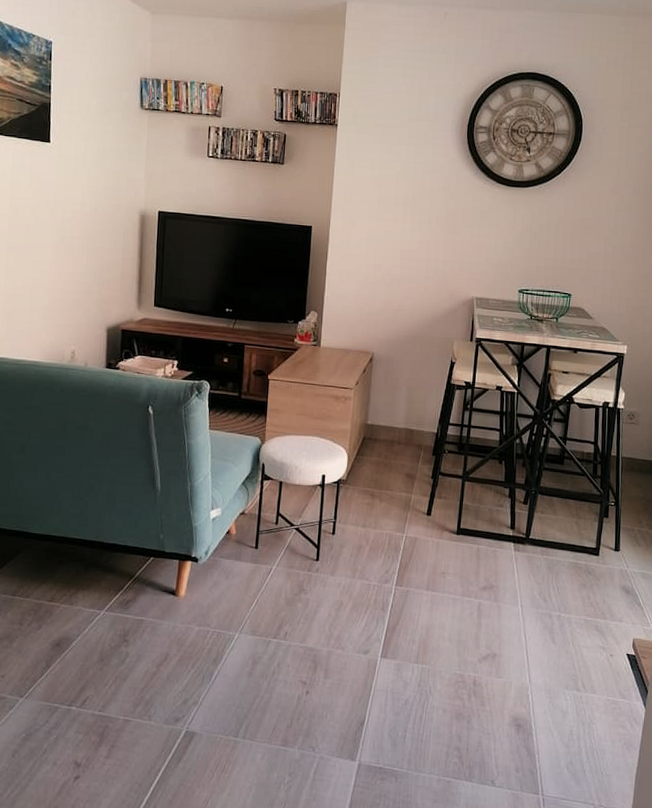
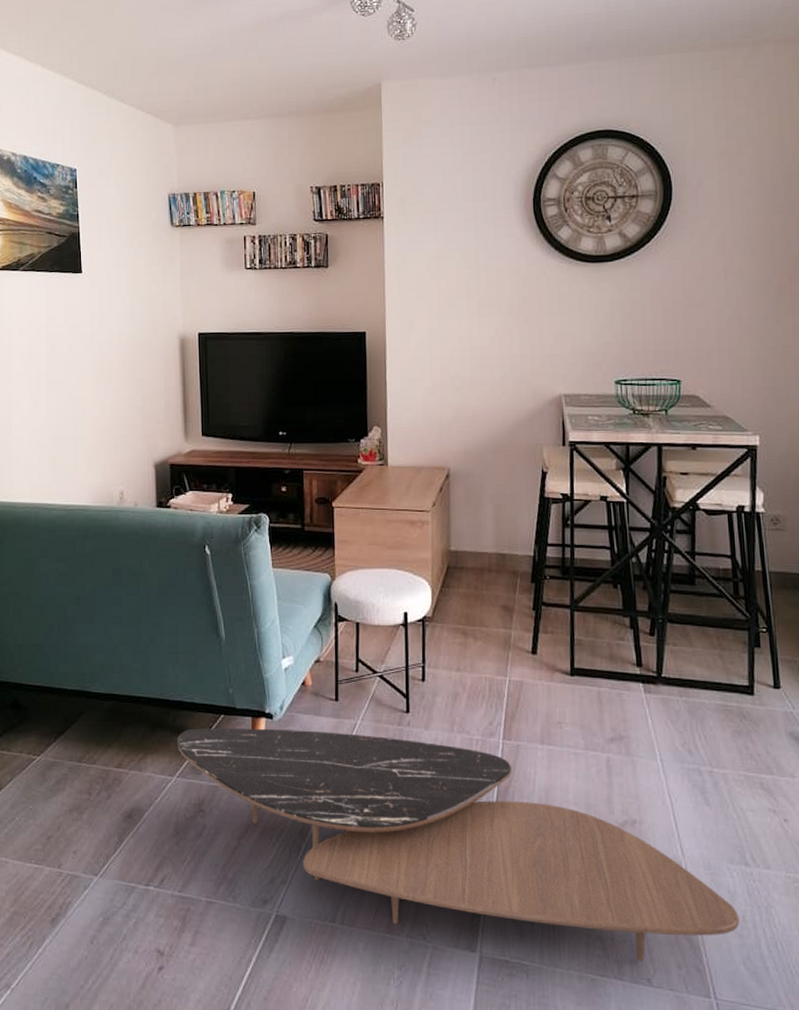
coffee table: none [108,568,568,767] -> present [177,728,740,962]

